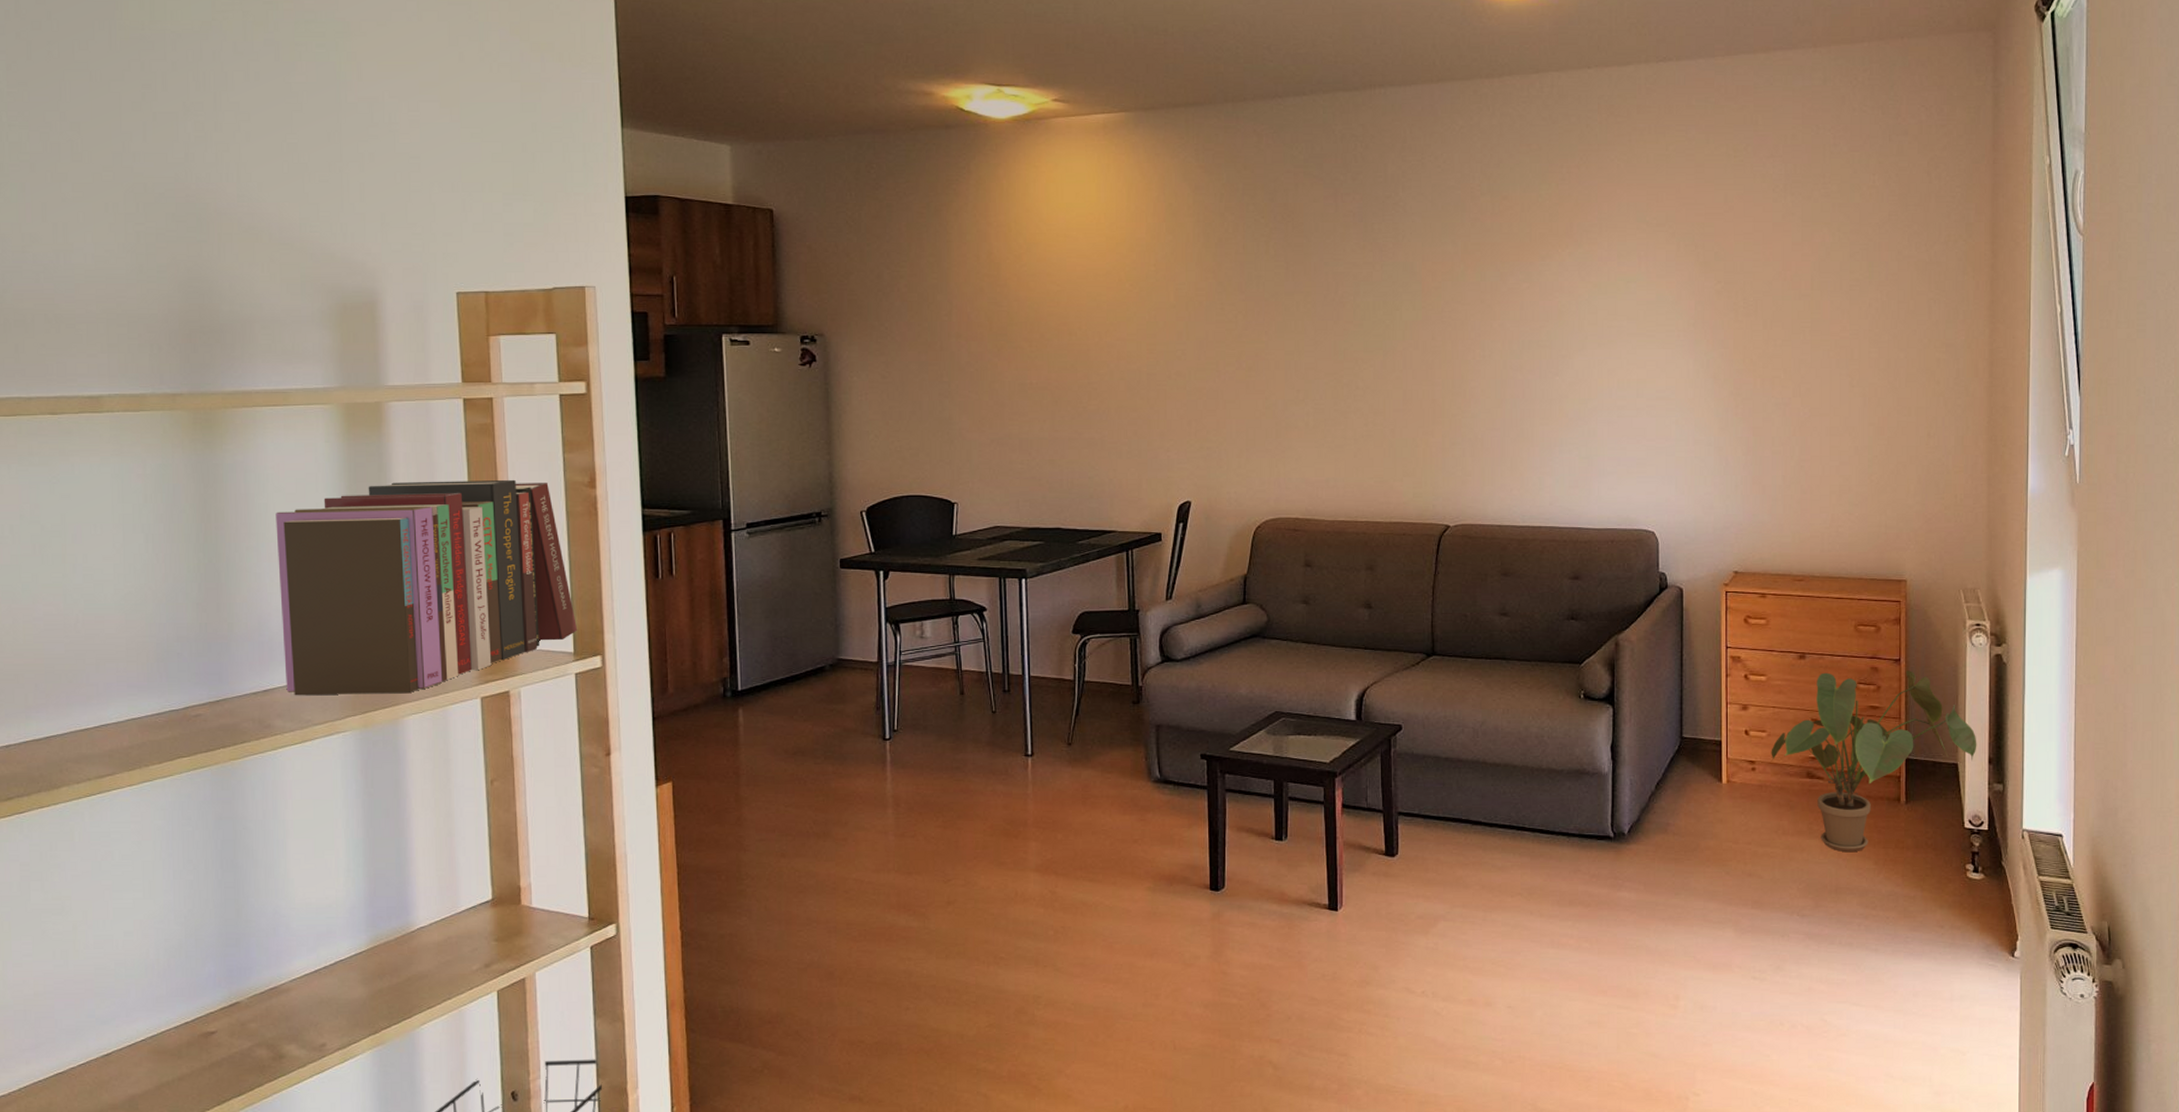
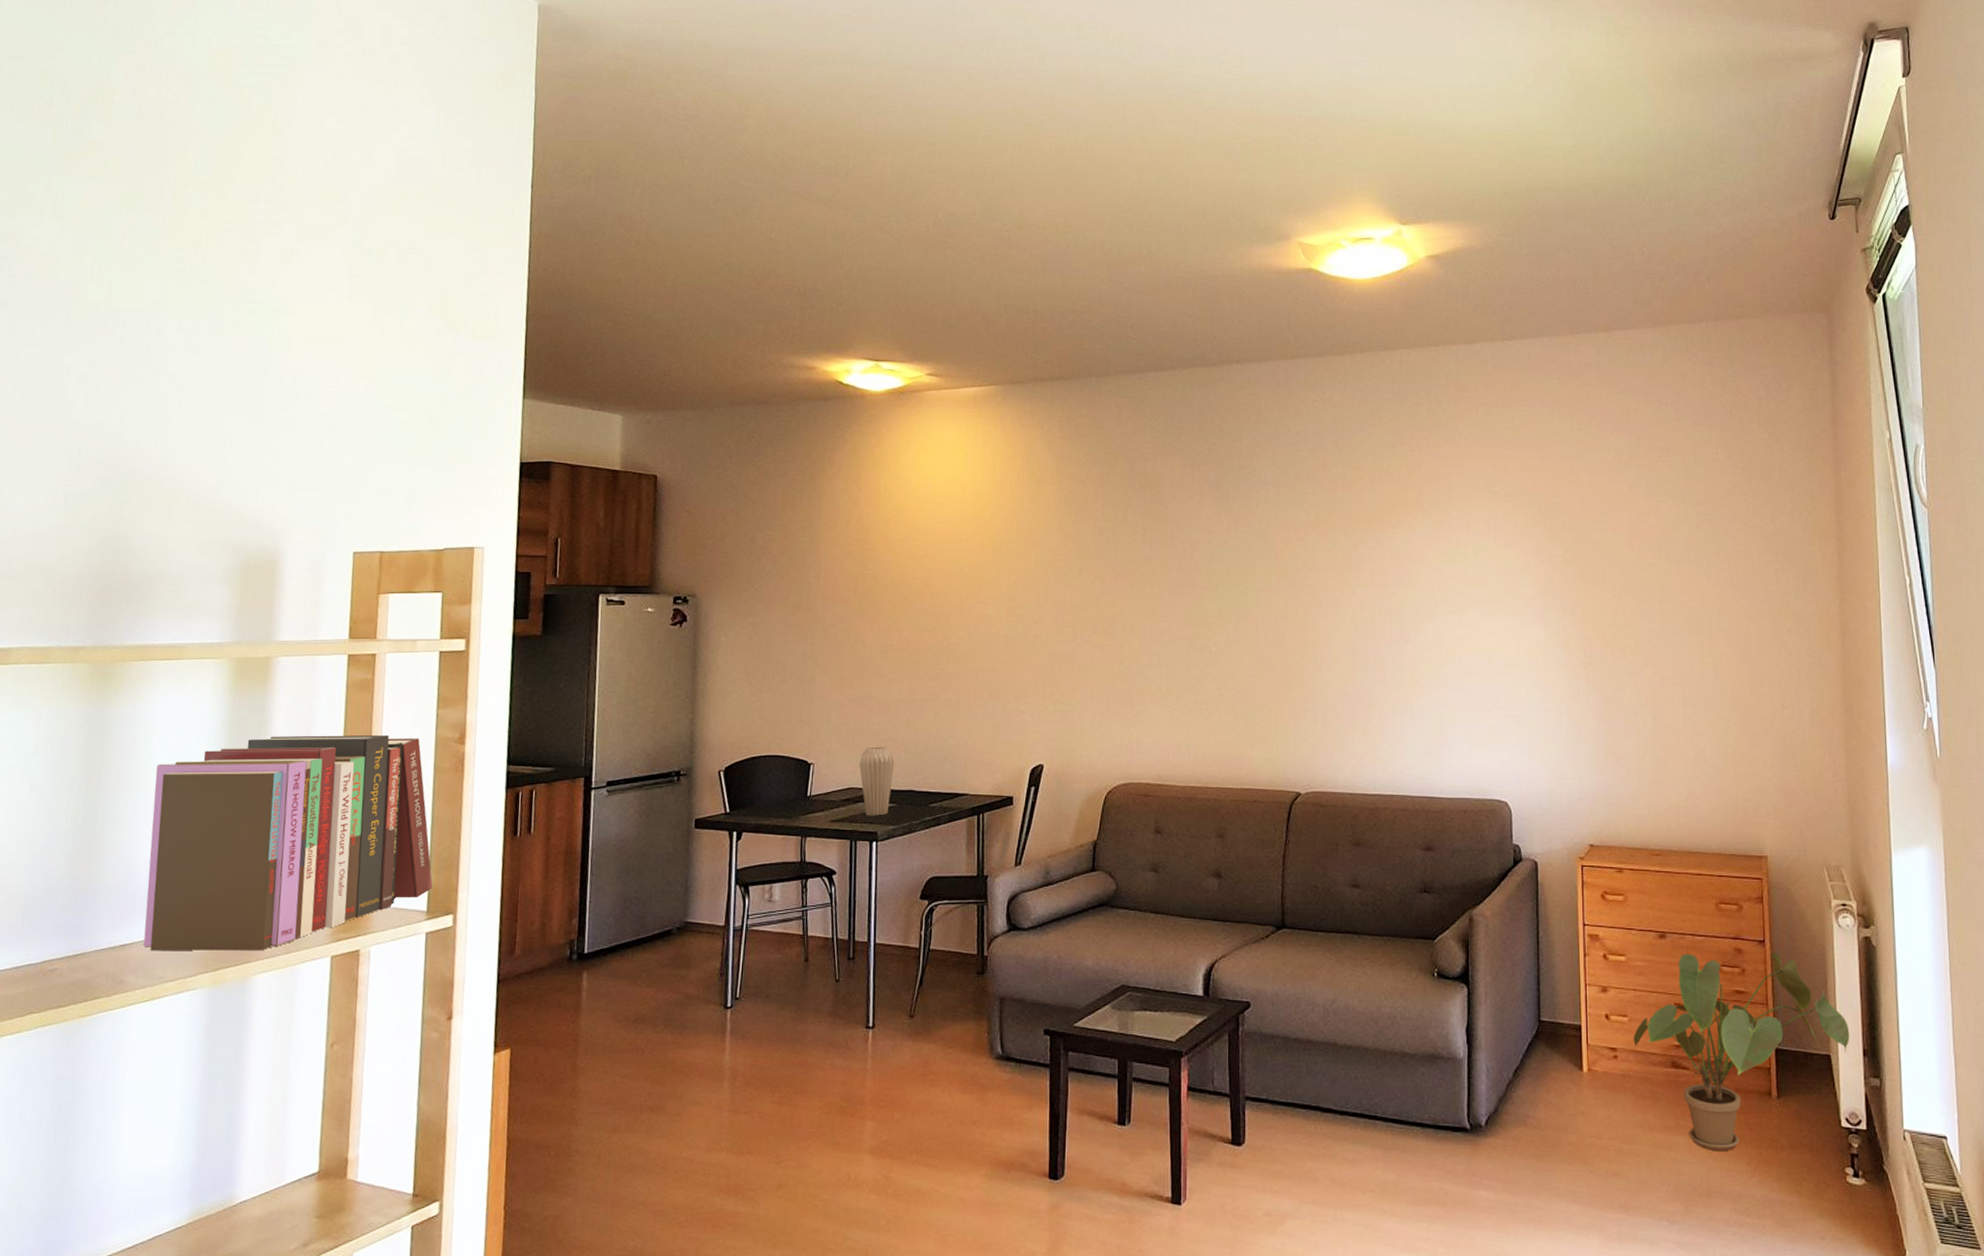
vase: none [1003,485,1040,554] -> present [858,746,895,816]

